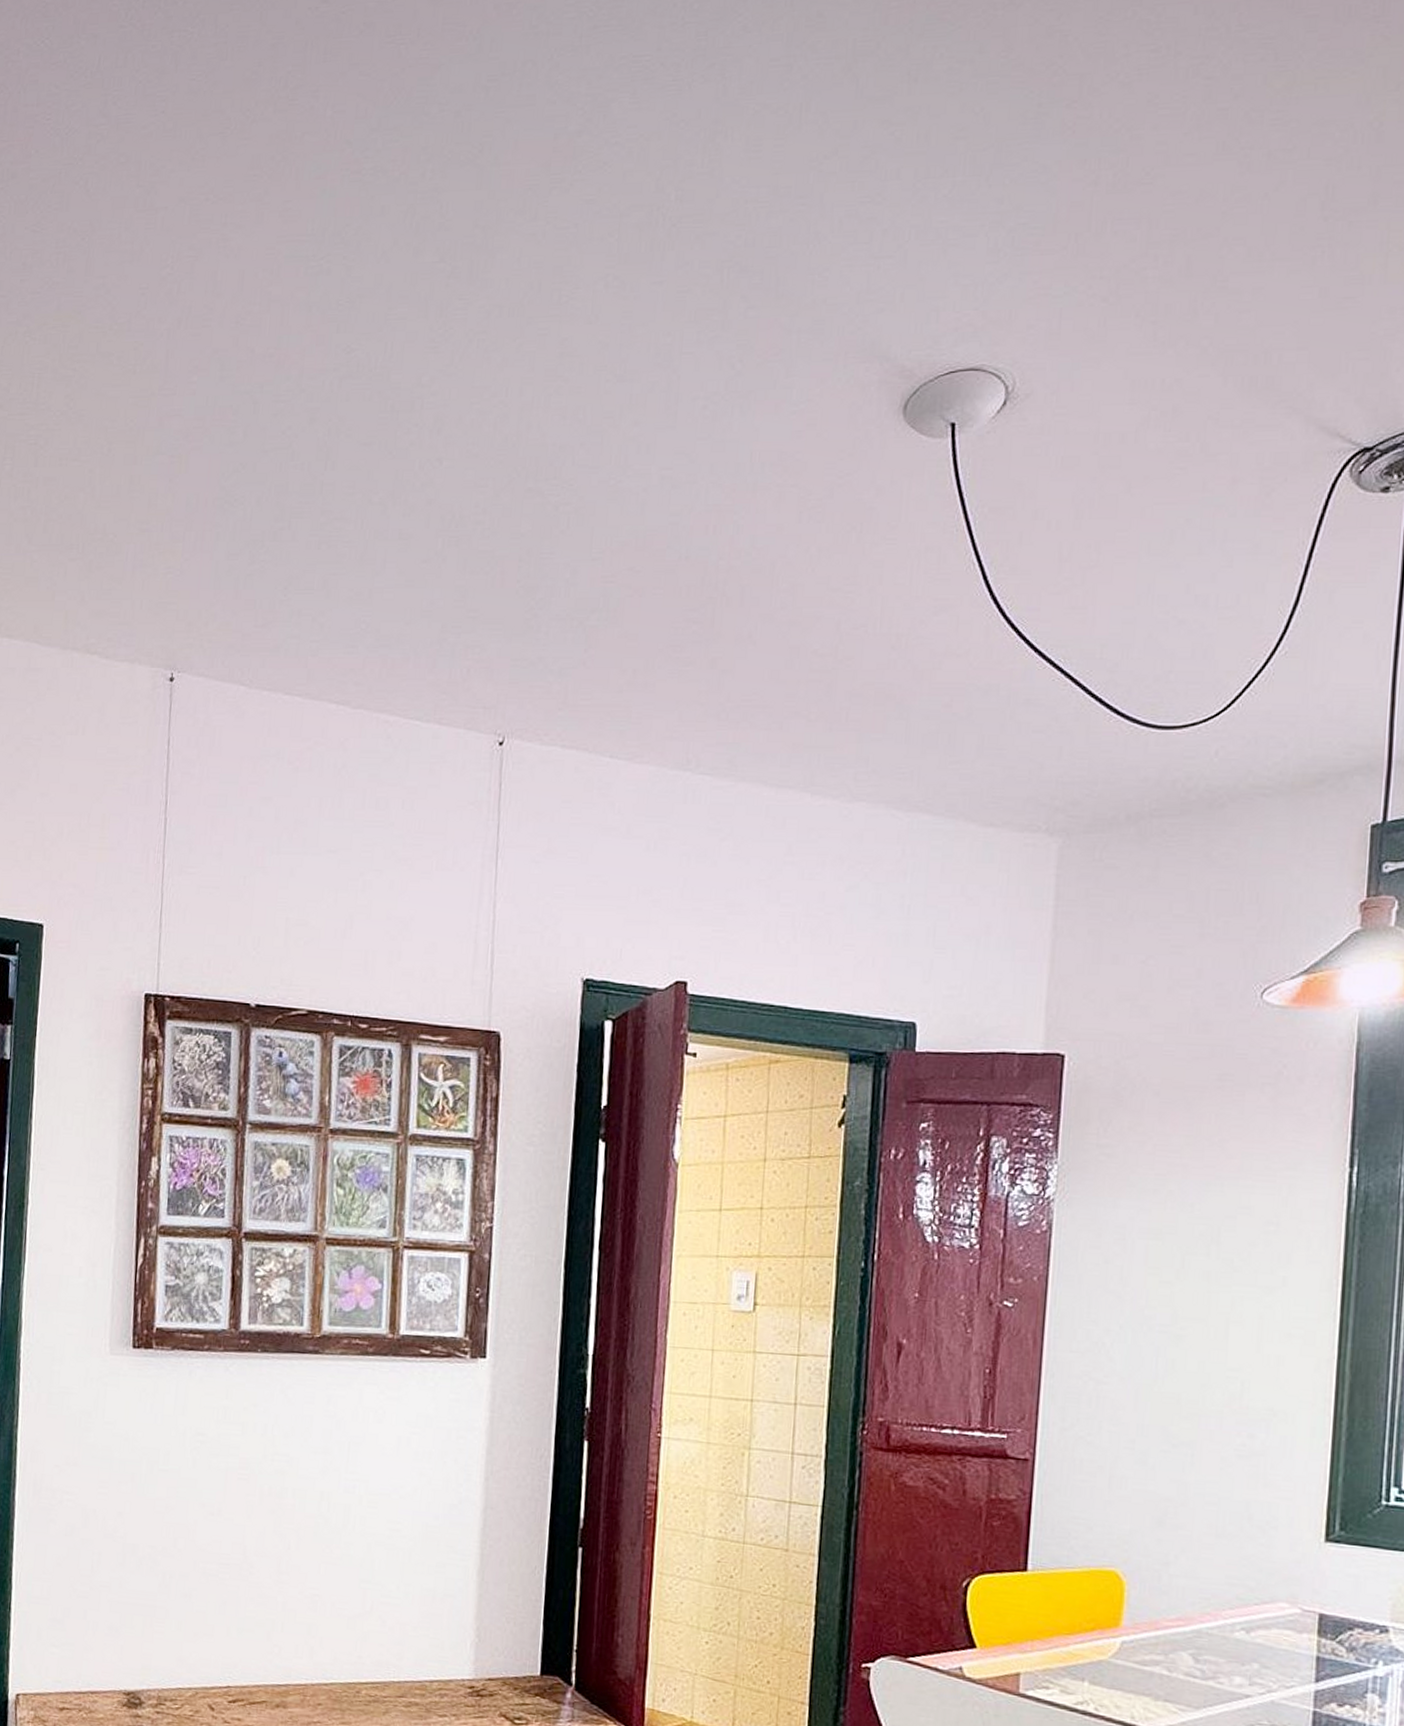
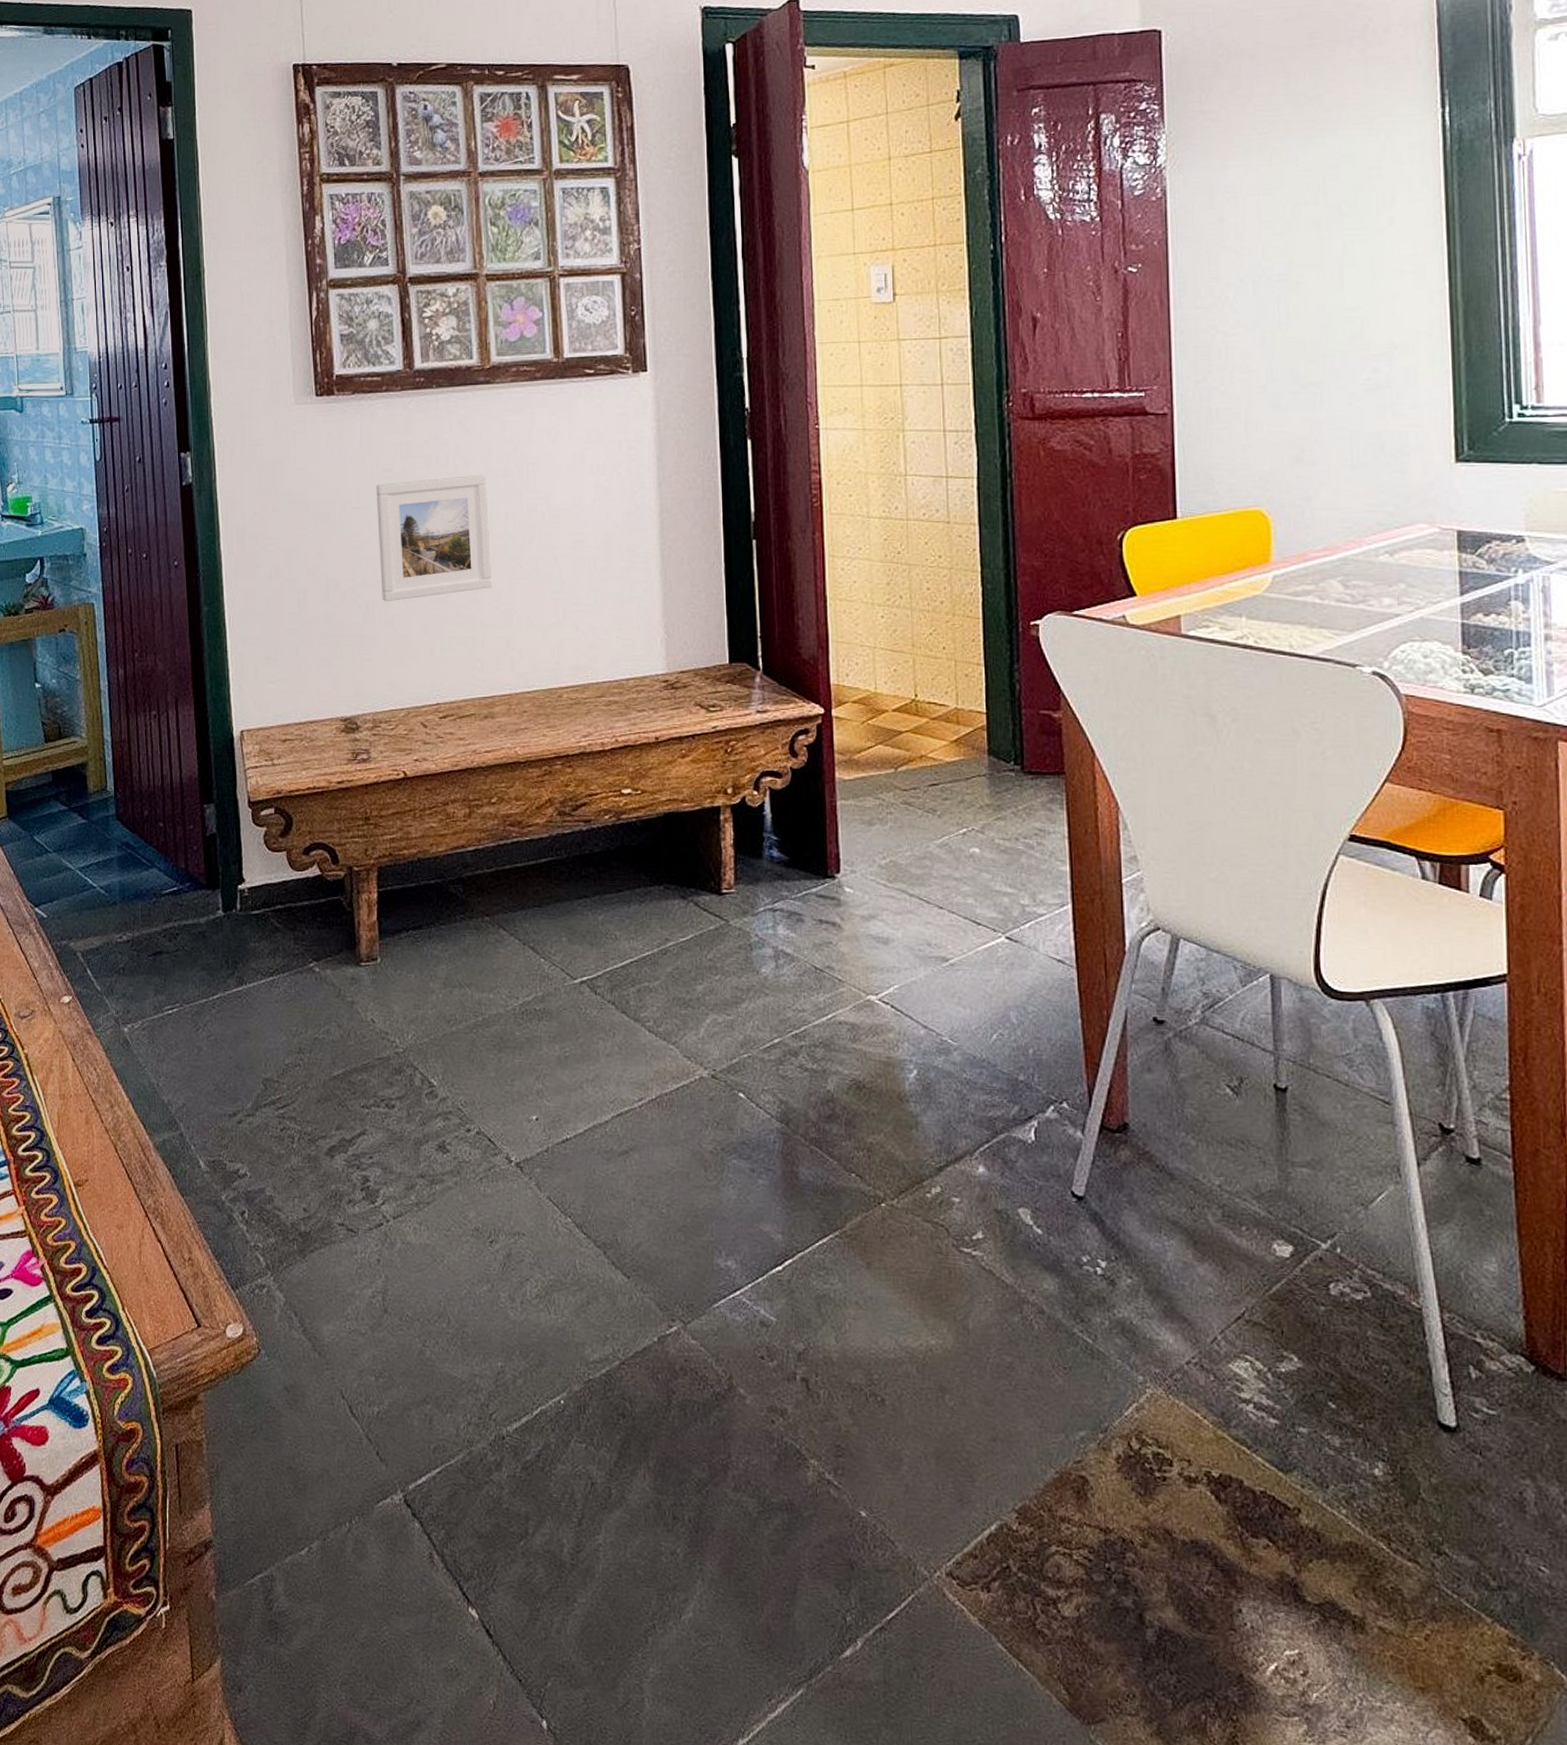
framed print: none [181,1448,305,1574] -> present [376,474,493,602]

